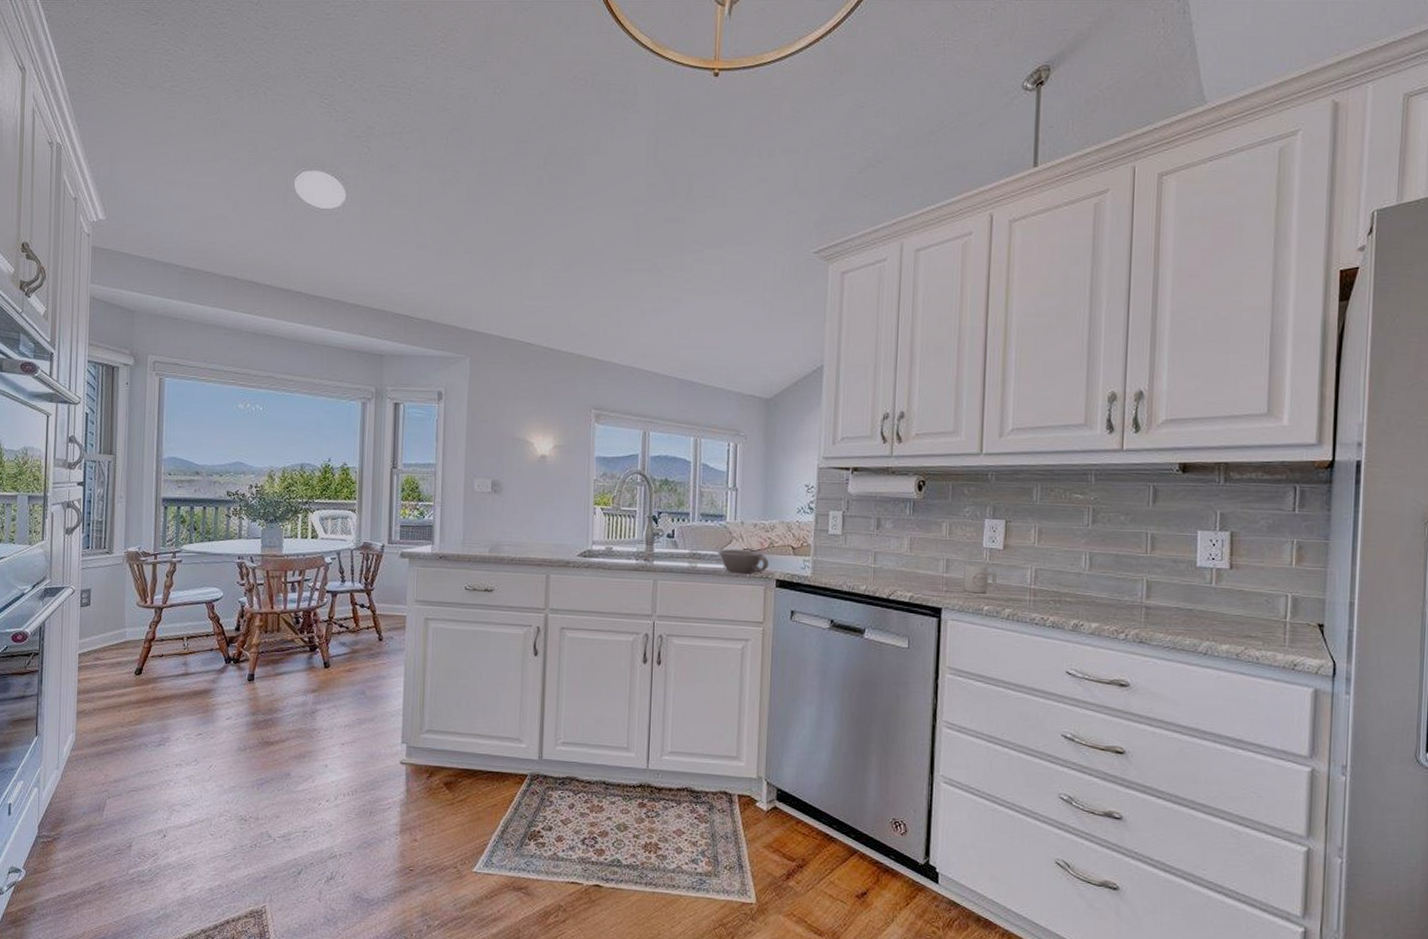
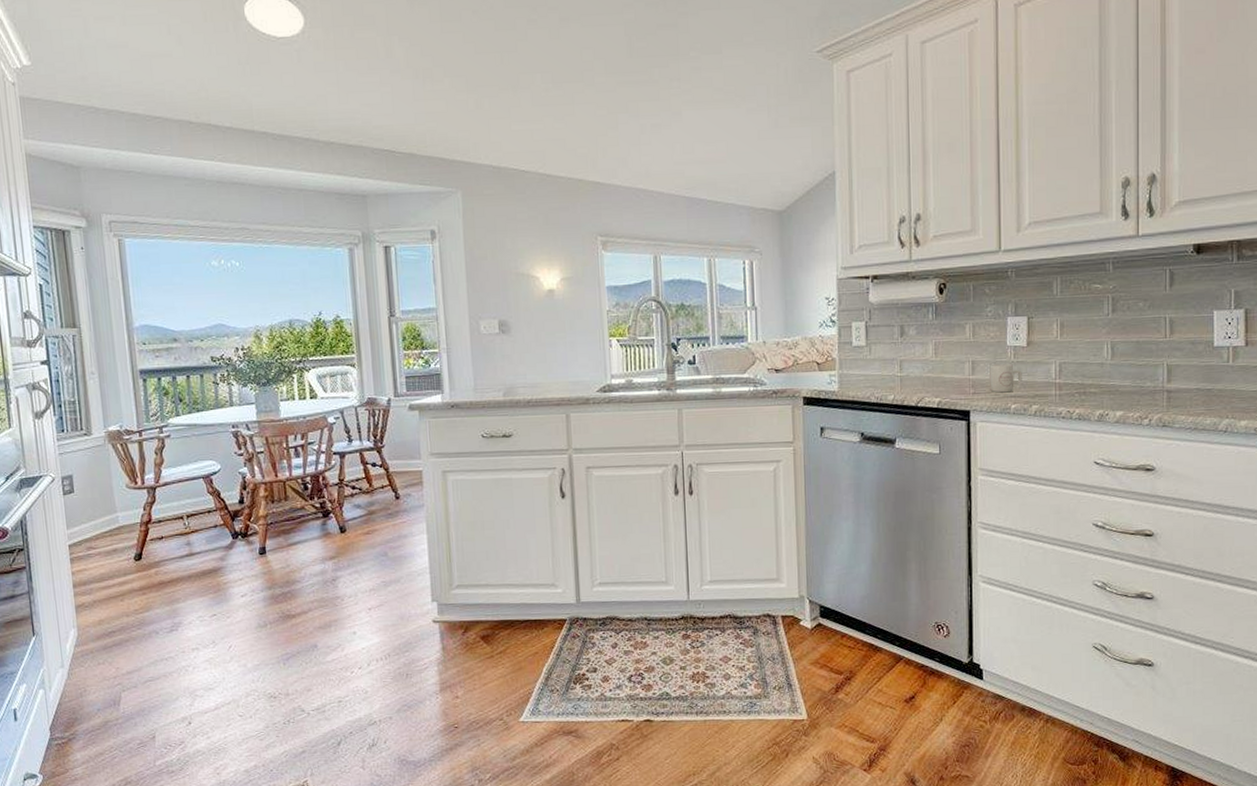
cup: present [717,549,769,575] -> none [741,369,795,396]

